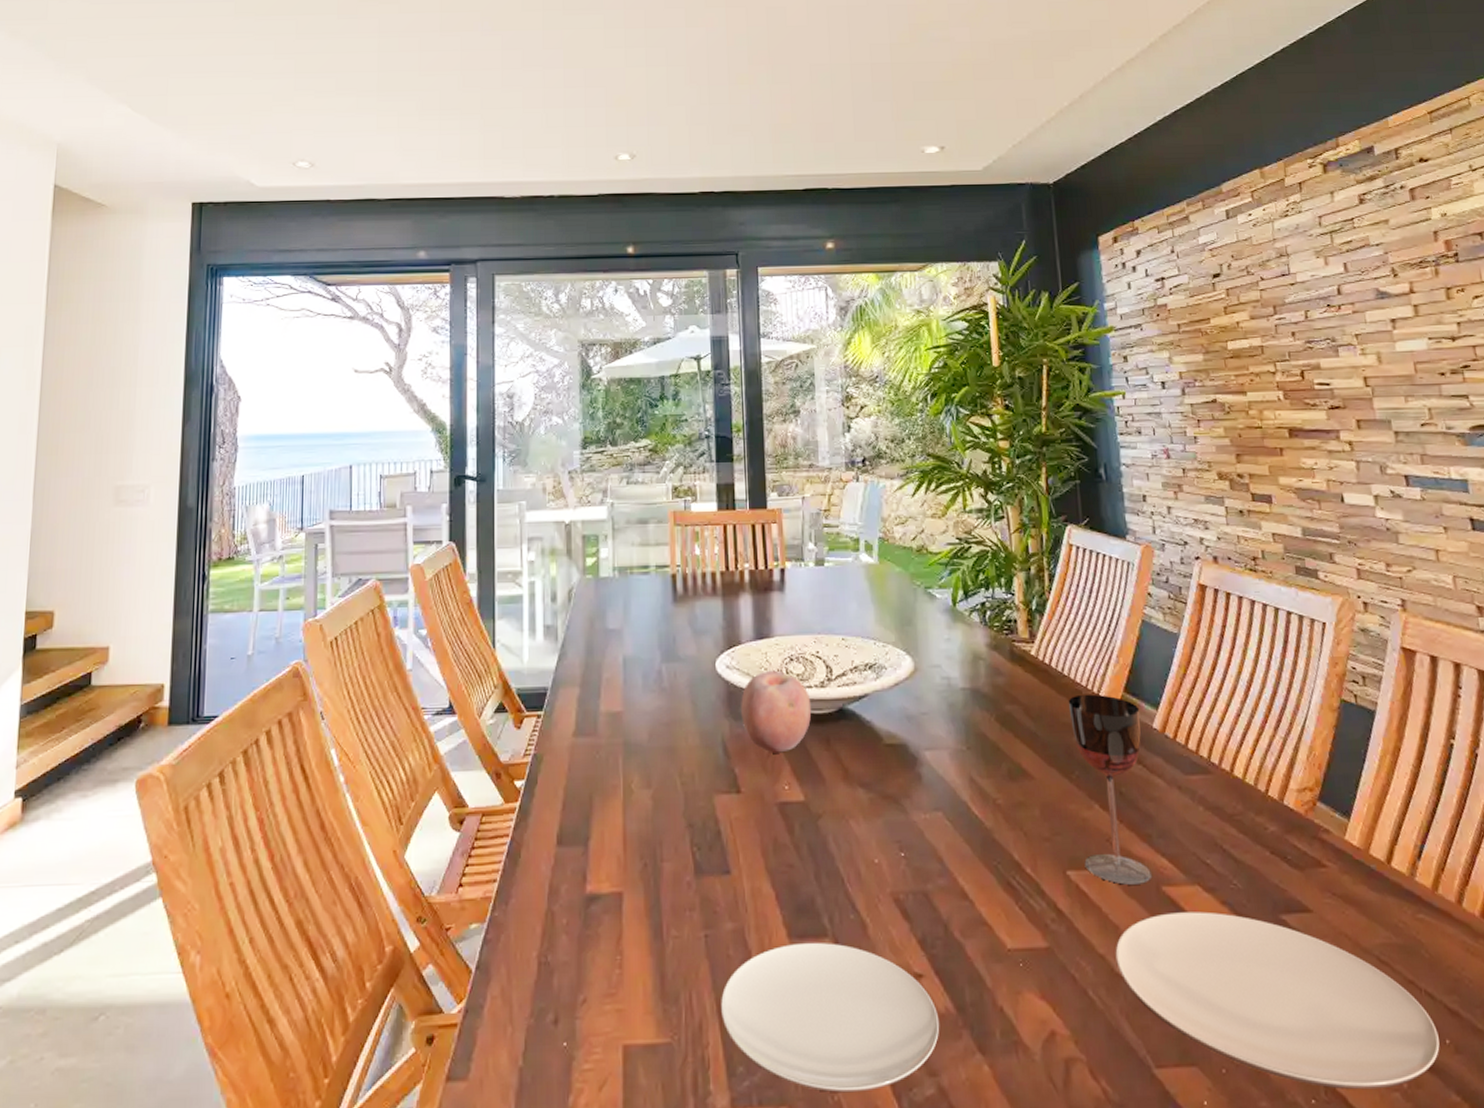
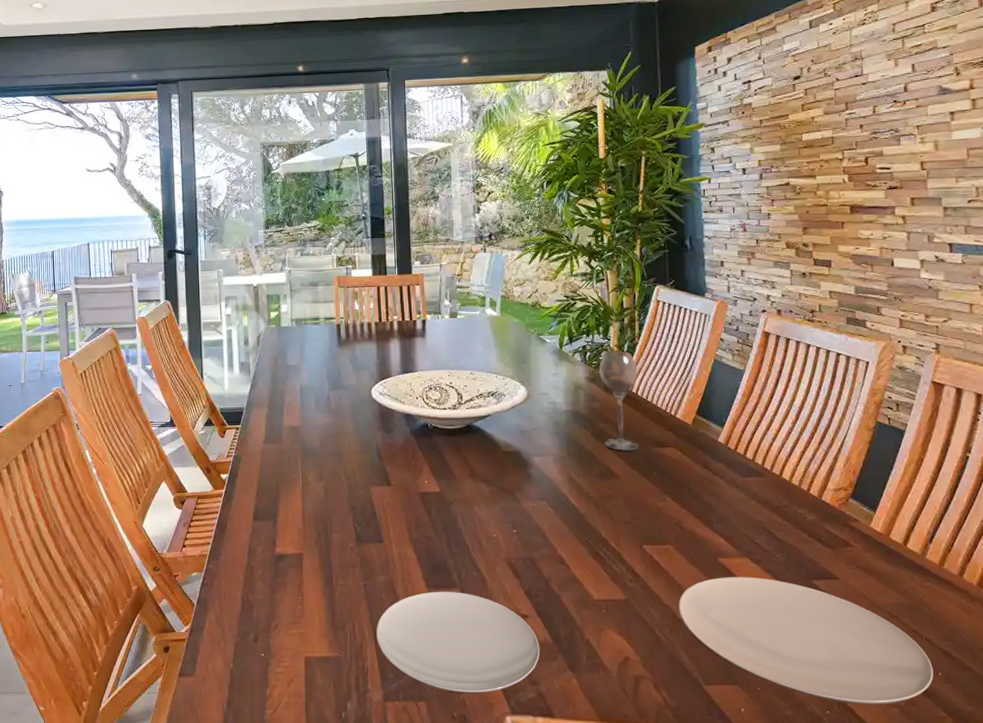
fruit: present [741,670,812,753] -> none [391,396,446,457]
wineglass: none [1002,608,1055,742] -> present [599,350,639,451]
wineglass: present [1068,694,1153,885] -> none [650,416,711,556]

